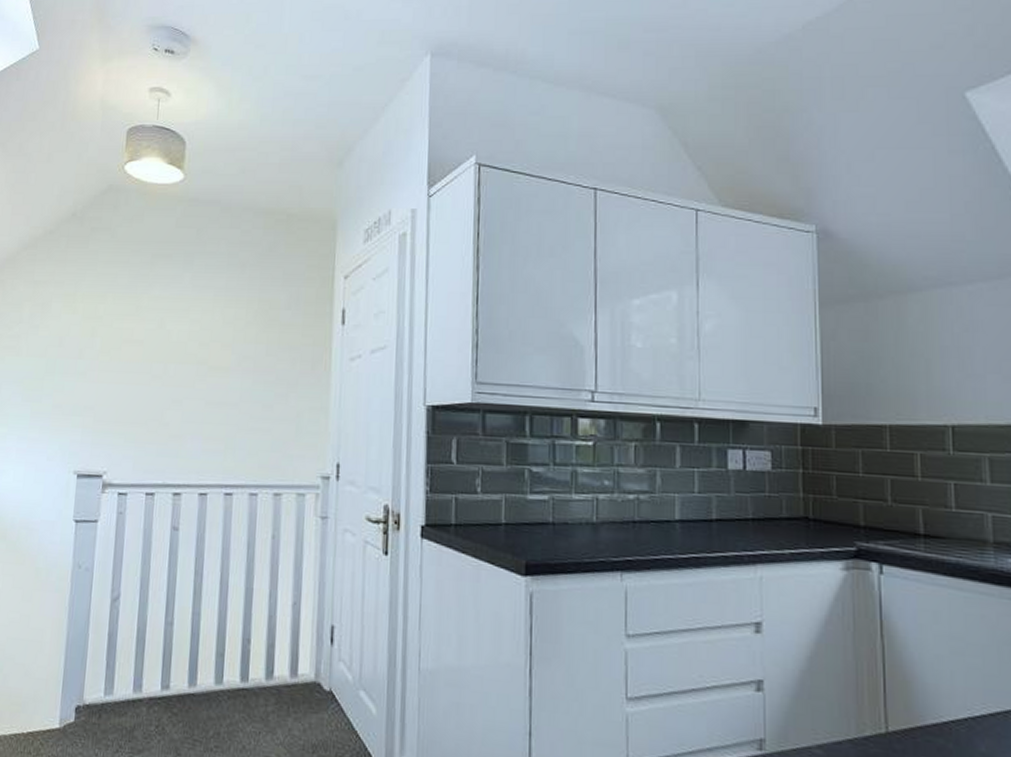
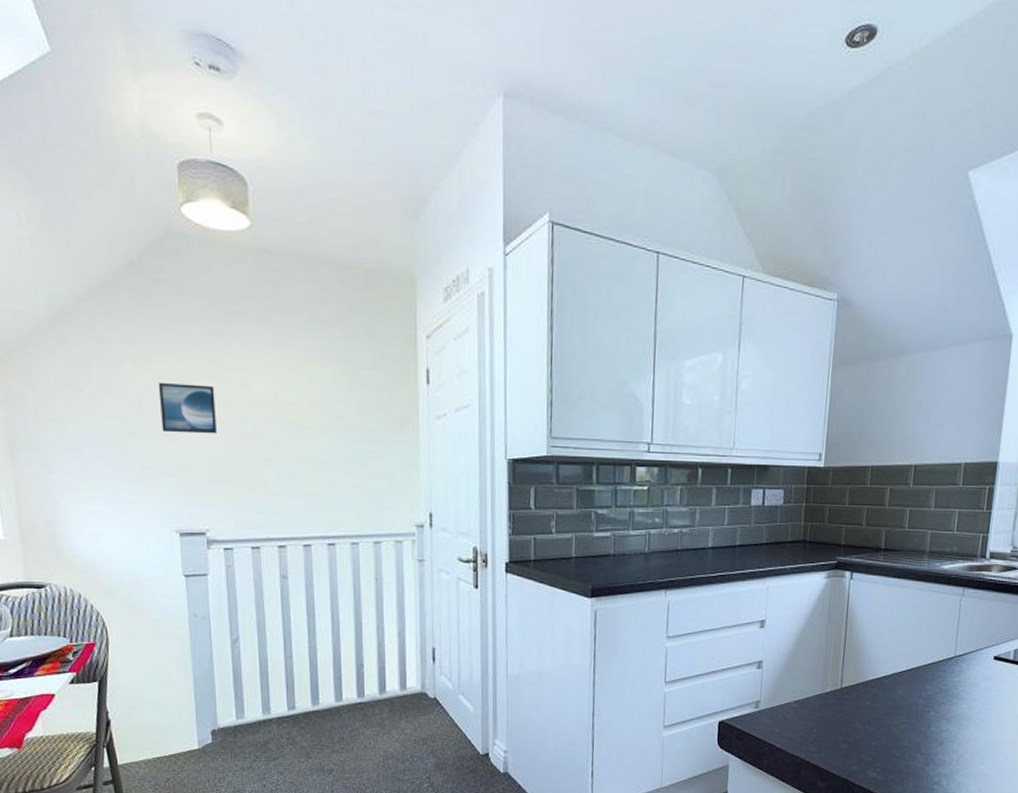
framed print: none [77,322,131,373] -> present [158,382,217,434]

